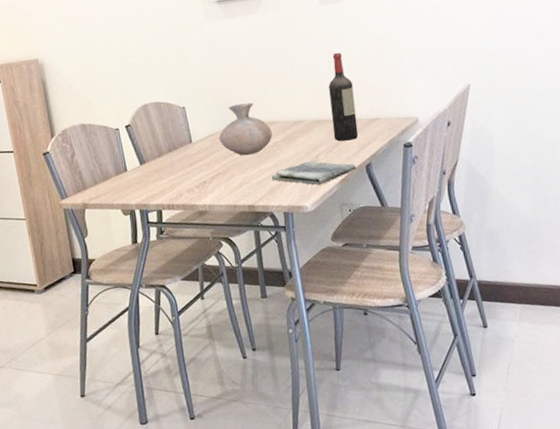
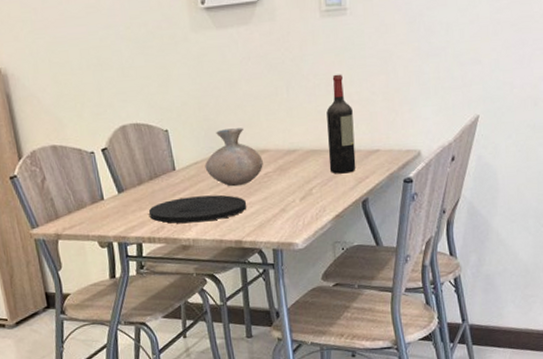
plate: none [167,163,259,191] -> present [148,194,247,224]
dish towel: present [271,160,357,185] -> none [260,194,352,221]

